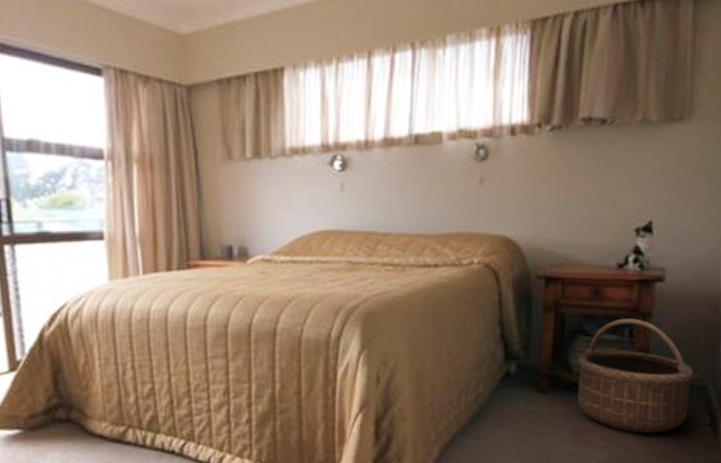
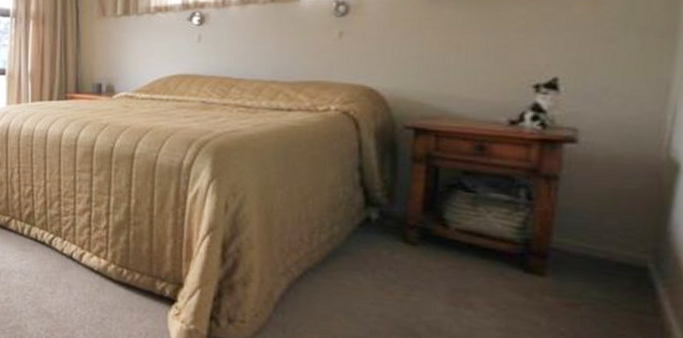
basket: present [577,318,694,434] -> none [455,178,625,312]

